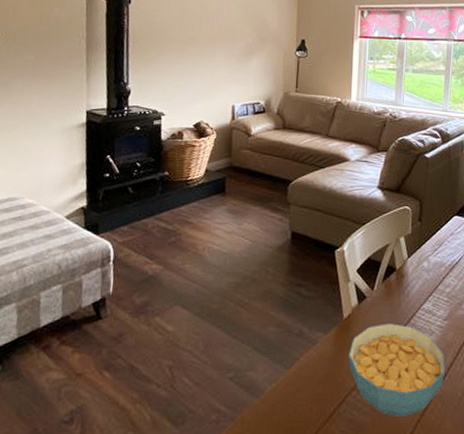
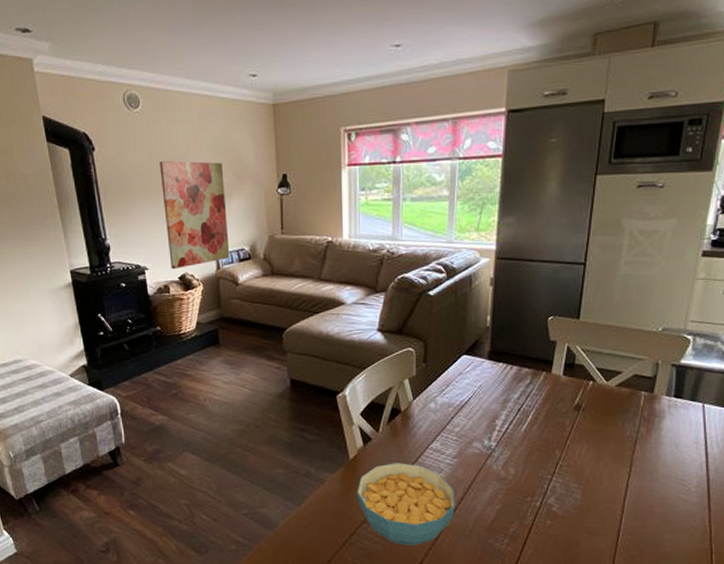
wall art: none [187,19,249,117] -> present [159,161,230,270]

